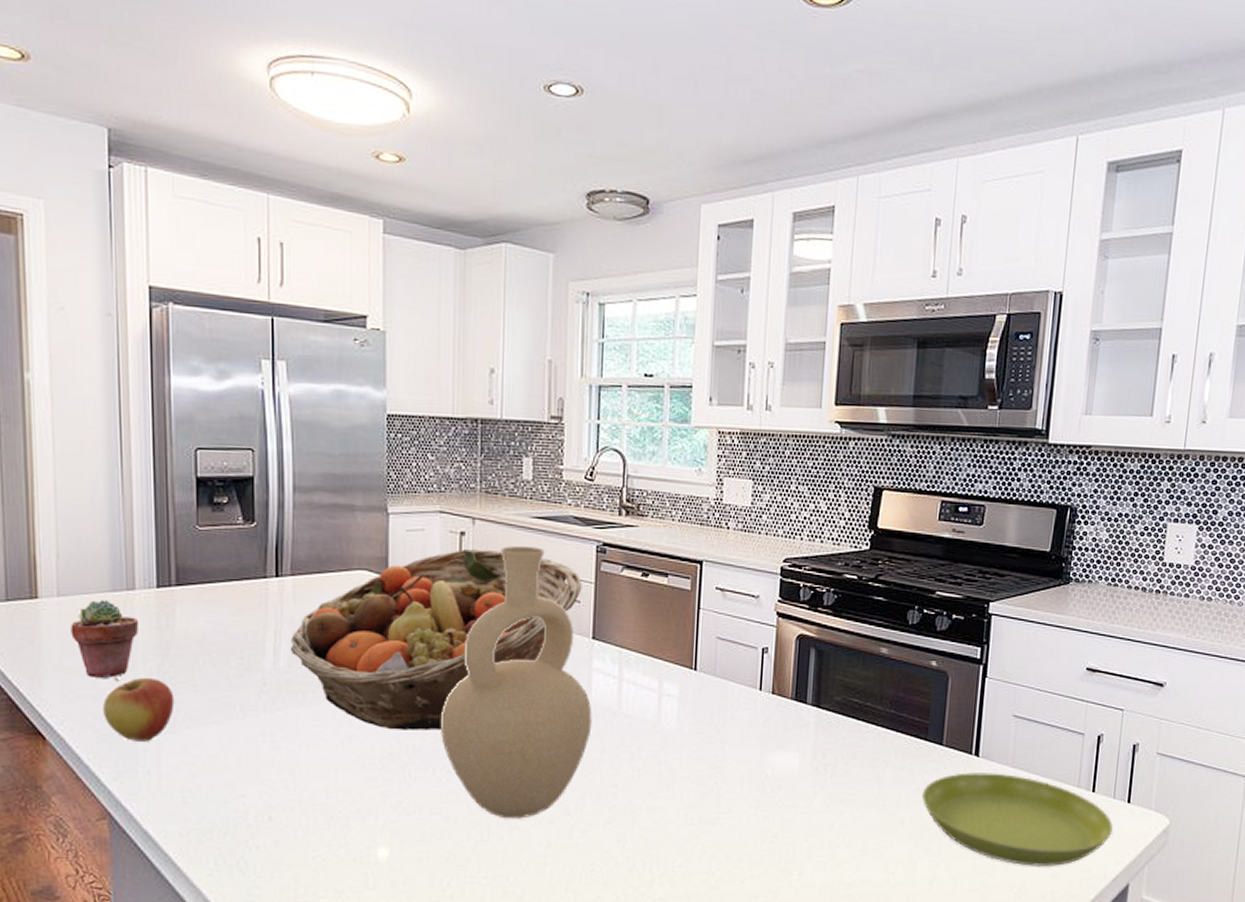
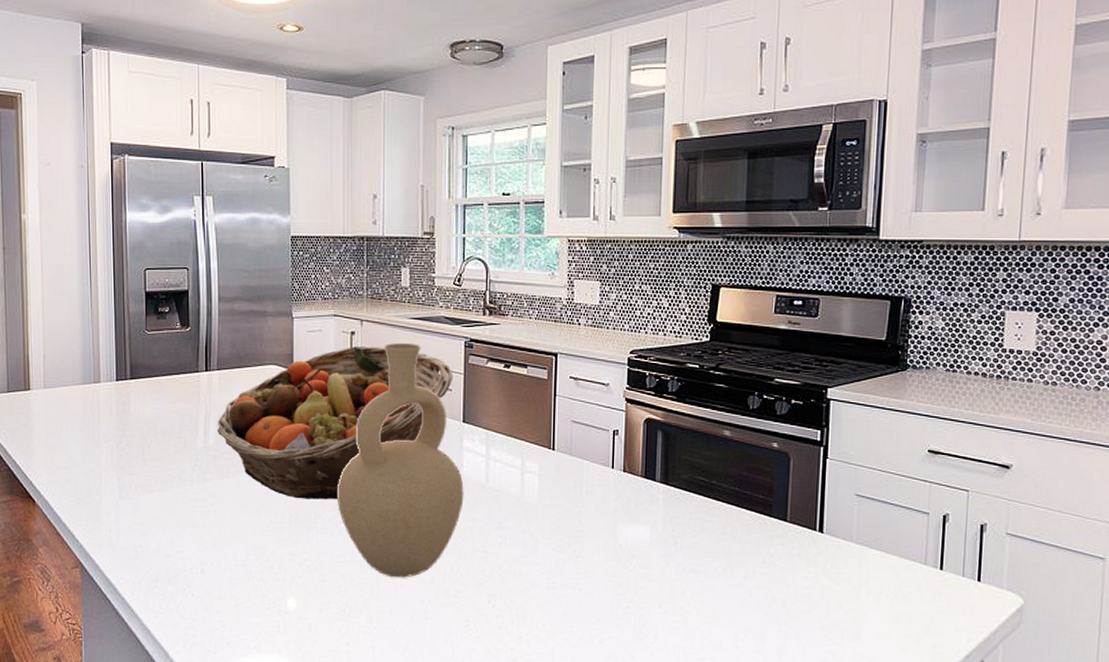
potted succulent: present [70,600,140,678] -> none [53,391,103,453]
apple: present [103,676,175,741] -> none [77,452,129,505]
saucer: present [921,773,1113,867] -> none [768,547,964,641]

